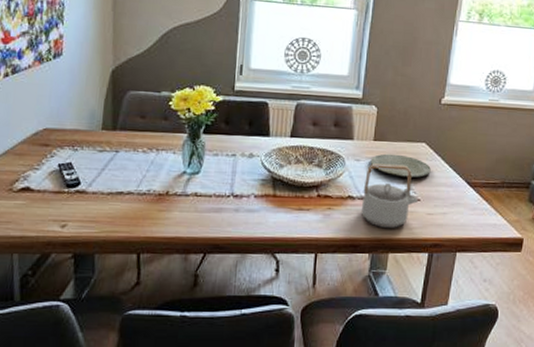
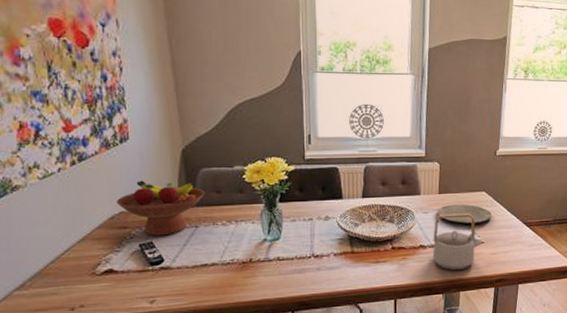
fruit bowl: none [42,98,130,158] -> present [116,180,206,236]

